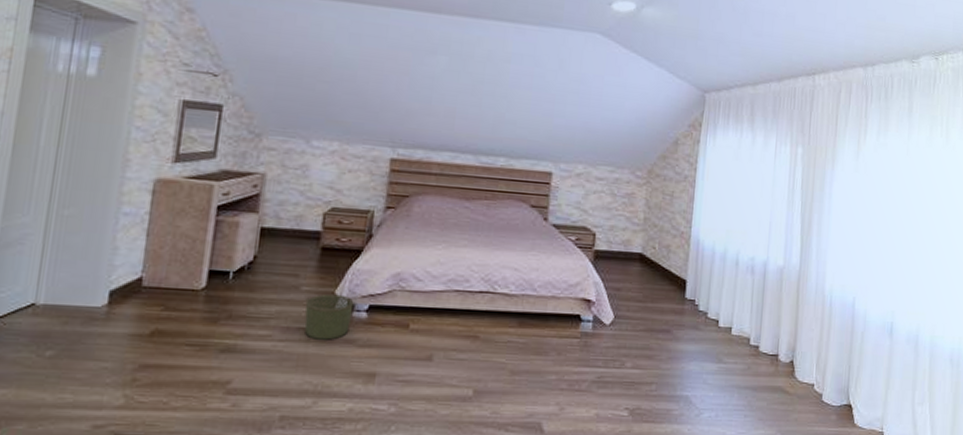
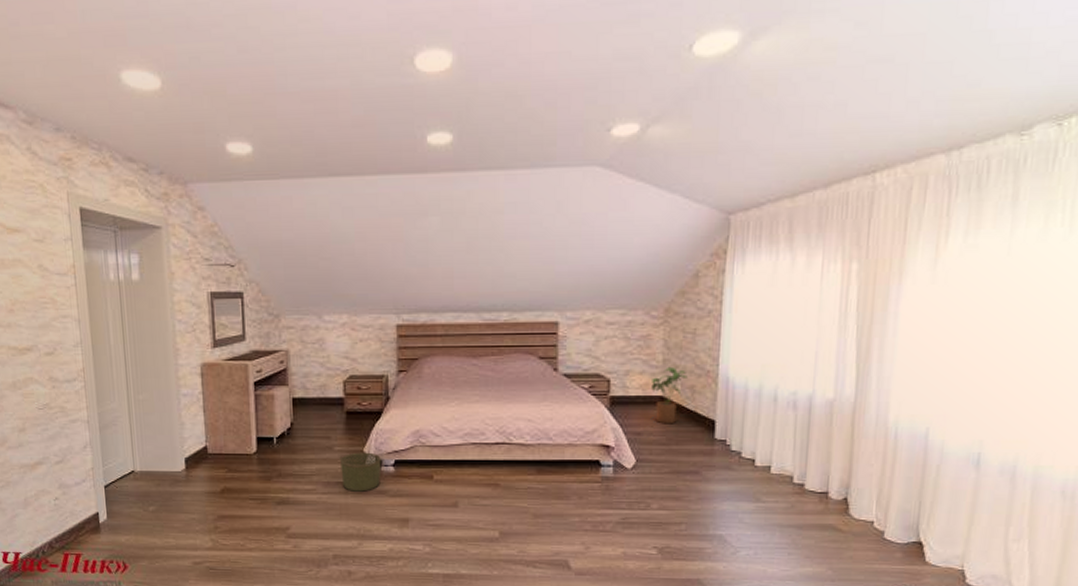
house plant: none [632,226,665,282] -> present [651,368,688,424]

